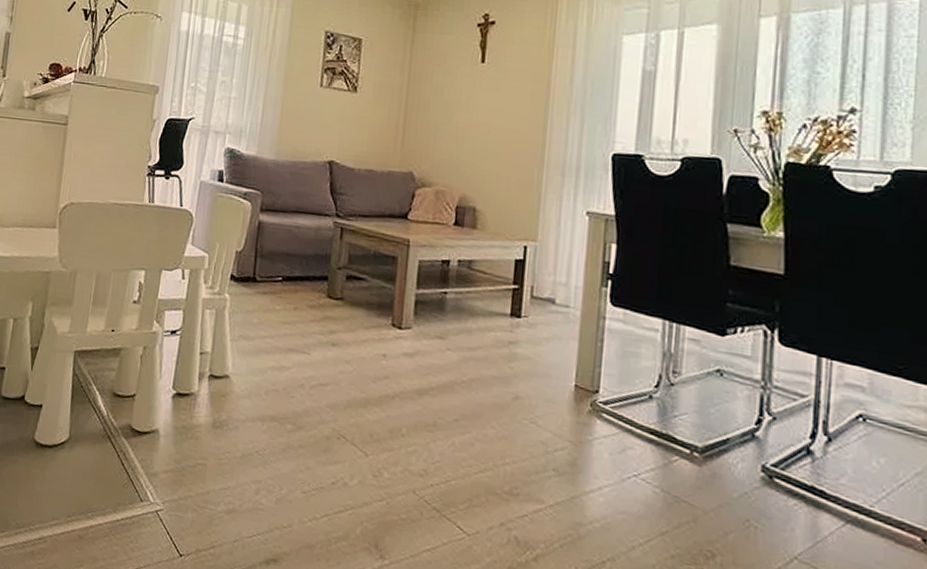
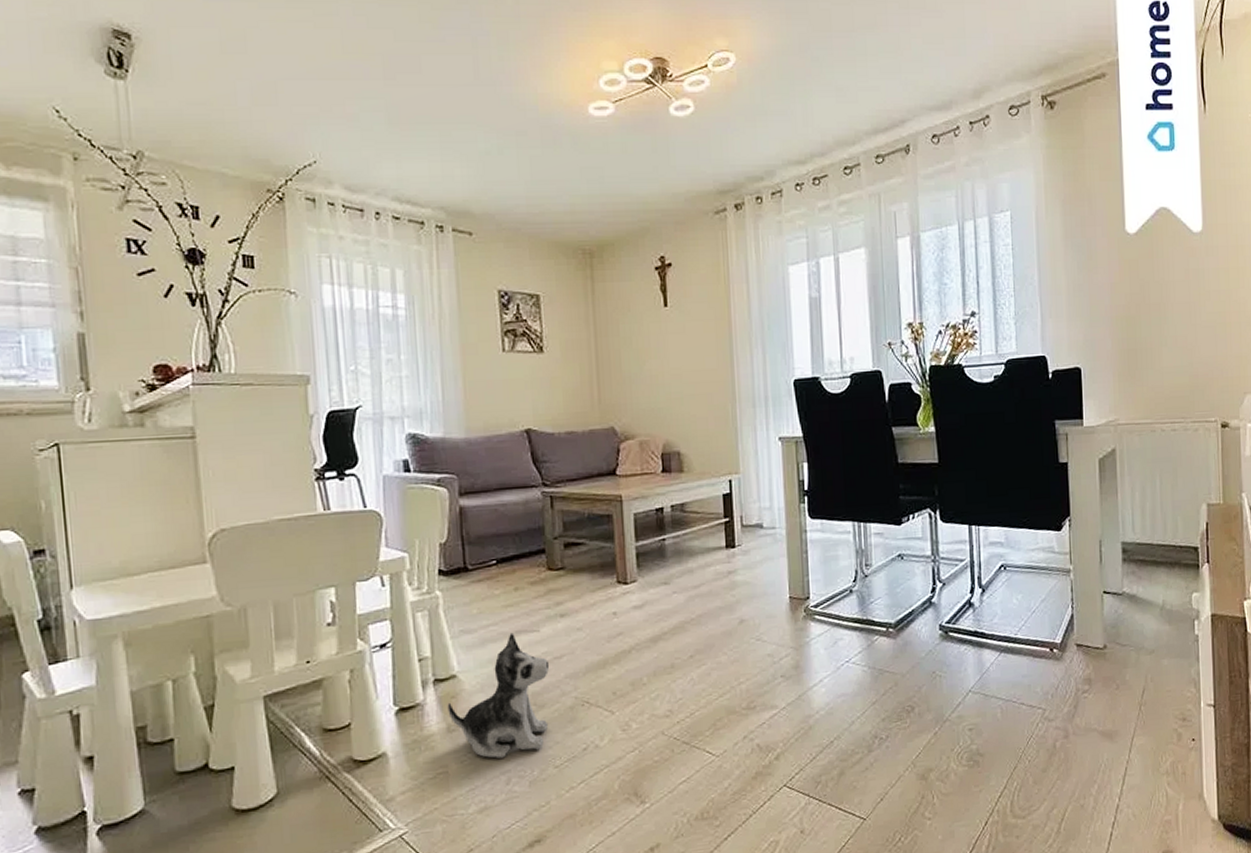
plush toy: none [216,349,314,470] -> present [447,632,550,759]

